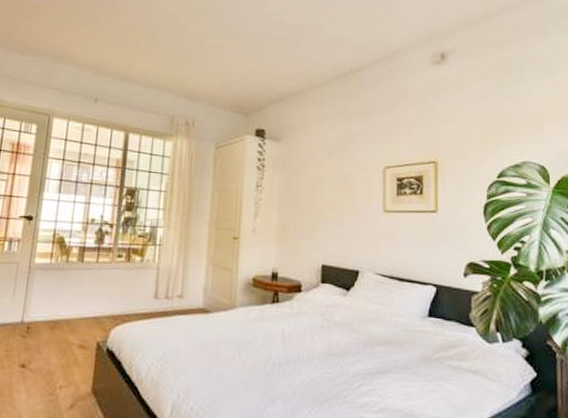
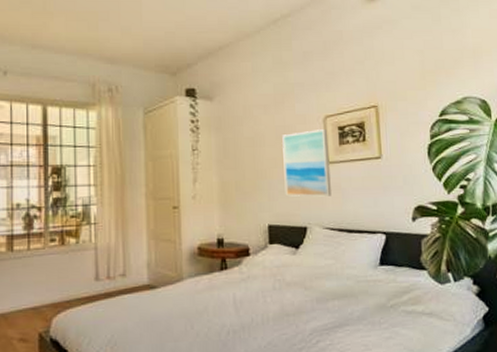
wall art: none [340,178,387,244] -> present [282,129,331,197]

